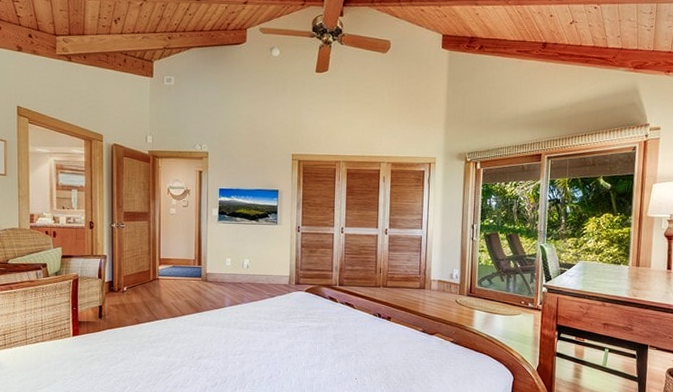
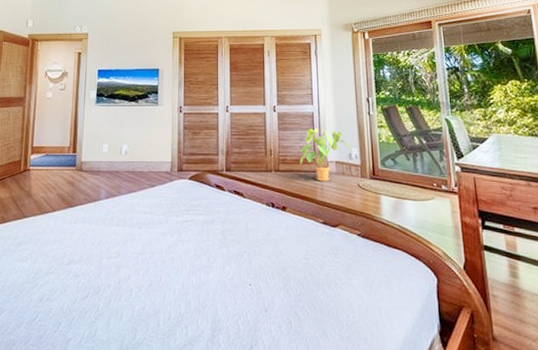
house plant: none [405,250,454,297] -> present [299,128,352,181]

